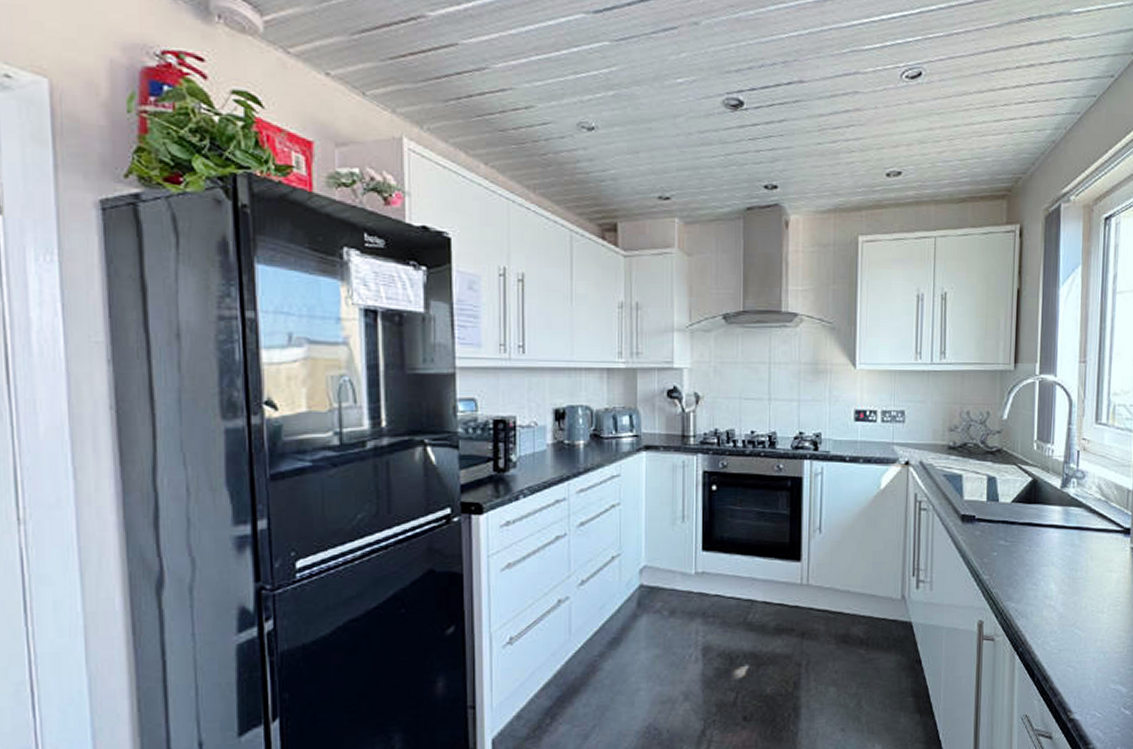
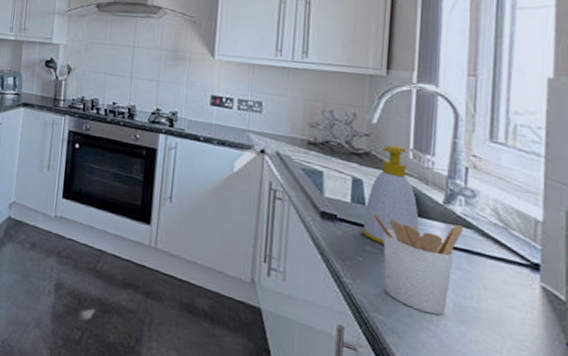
soap bottle: none [996,438,1042,536] -> present [362,144,419,245]
utensil holder: none [1005,506,1076,592] -> present [372,212,464,315]

